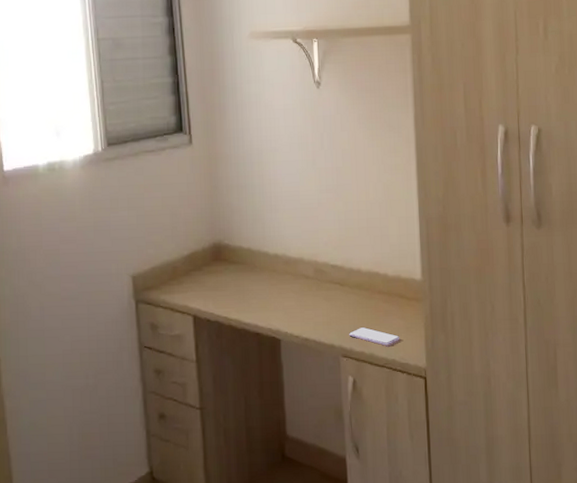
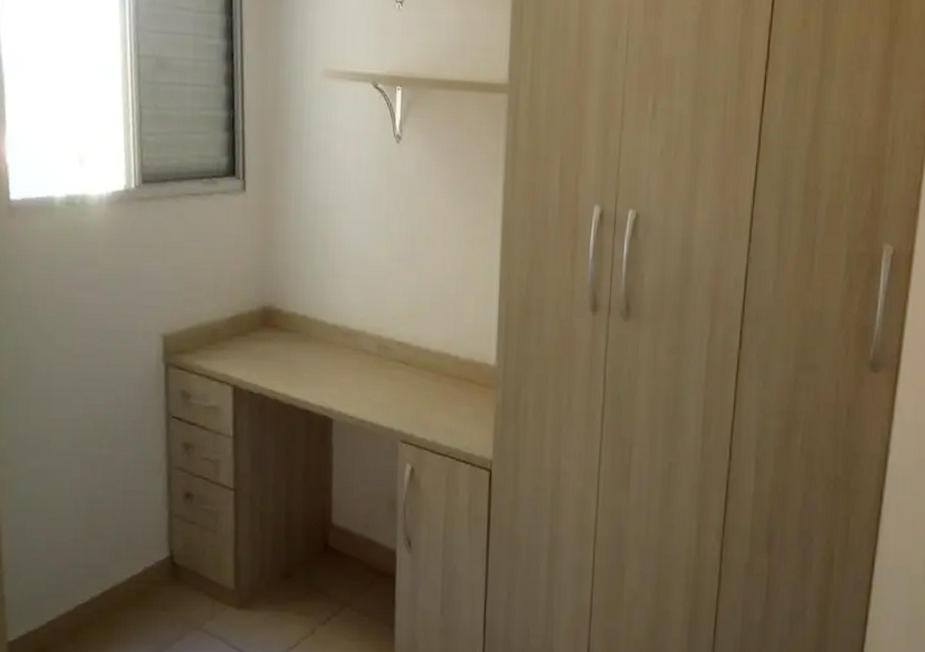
smartphone: present [349,326,400,346] -> none [411,411,467,433]

